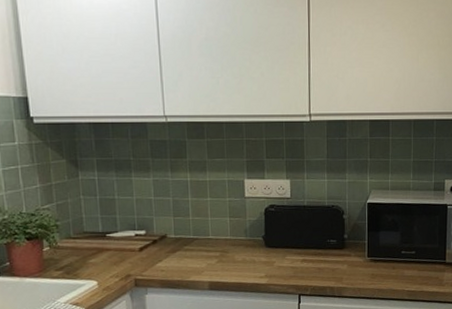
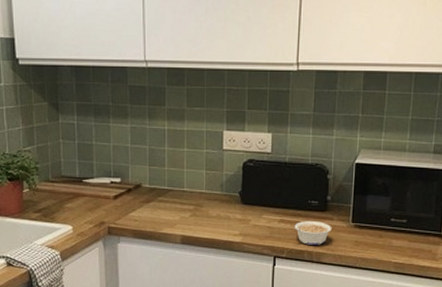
legume: none [315,258,350,281] -> present [293,220,332,245]

